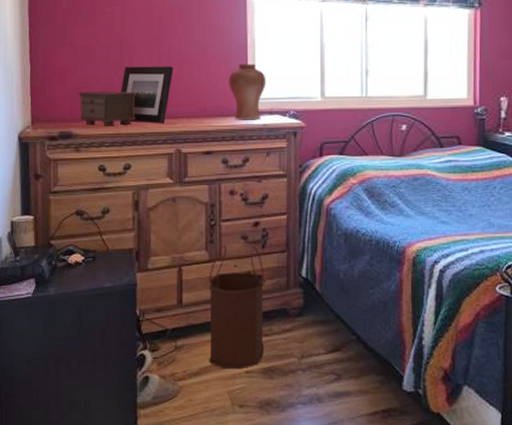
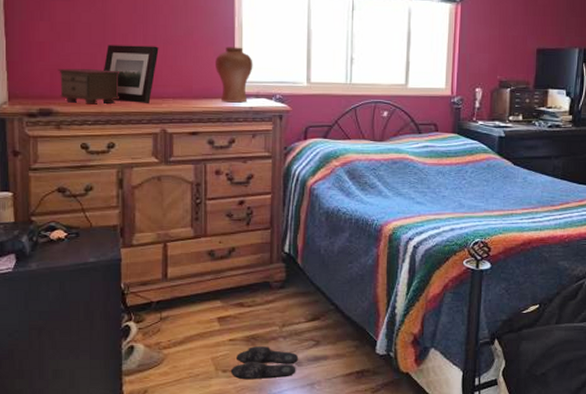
basket: present [208,245,266,370] -> none [193,223,250,338]
slippers: none [248,379,318,417] -> present [231,346,298,380]

